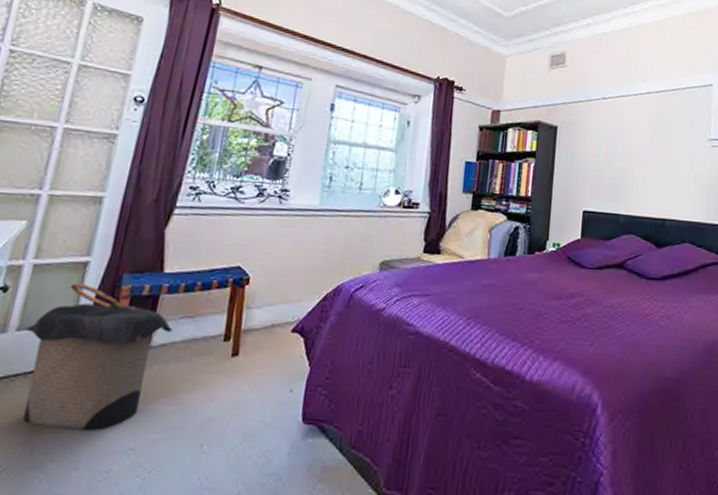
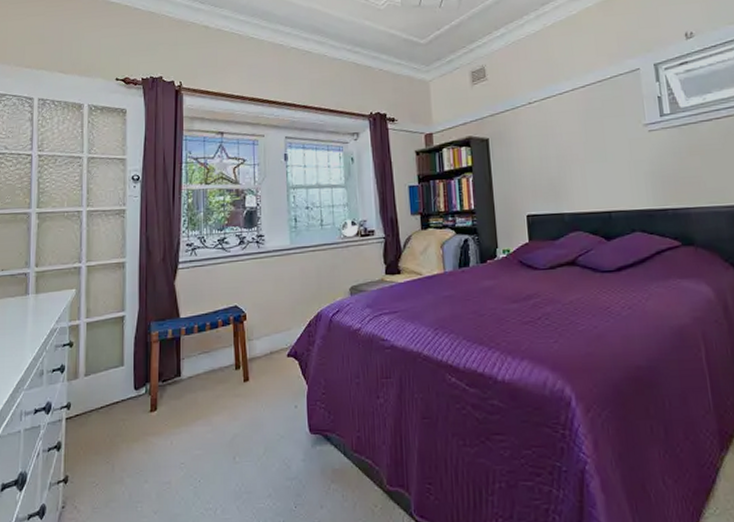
laundry hamper: present [22,282,173,431] -> none [89,333,195,451]

